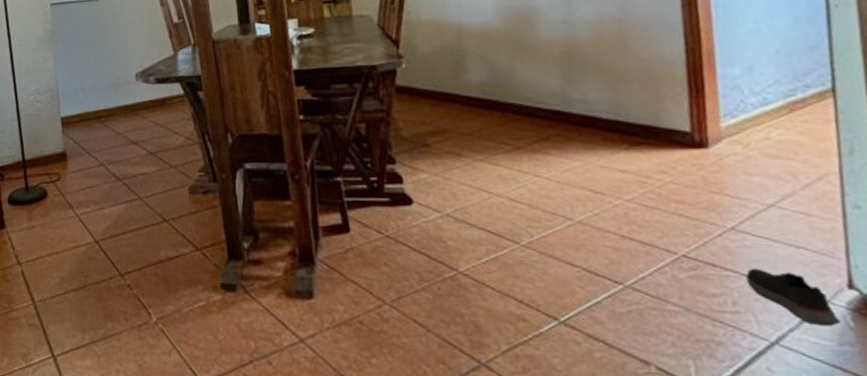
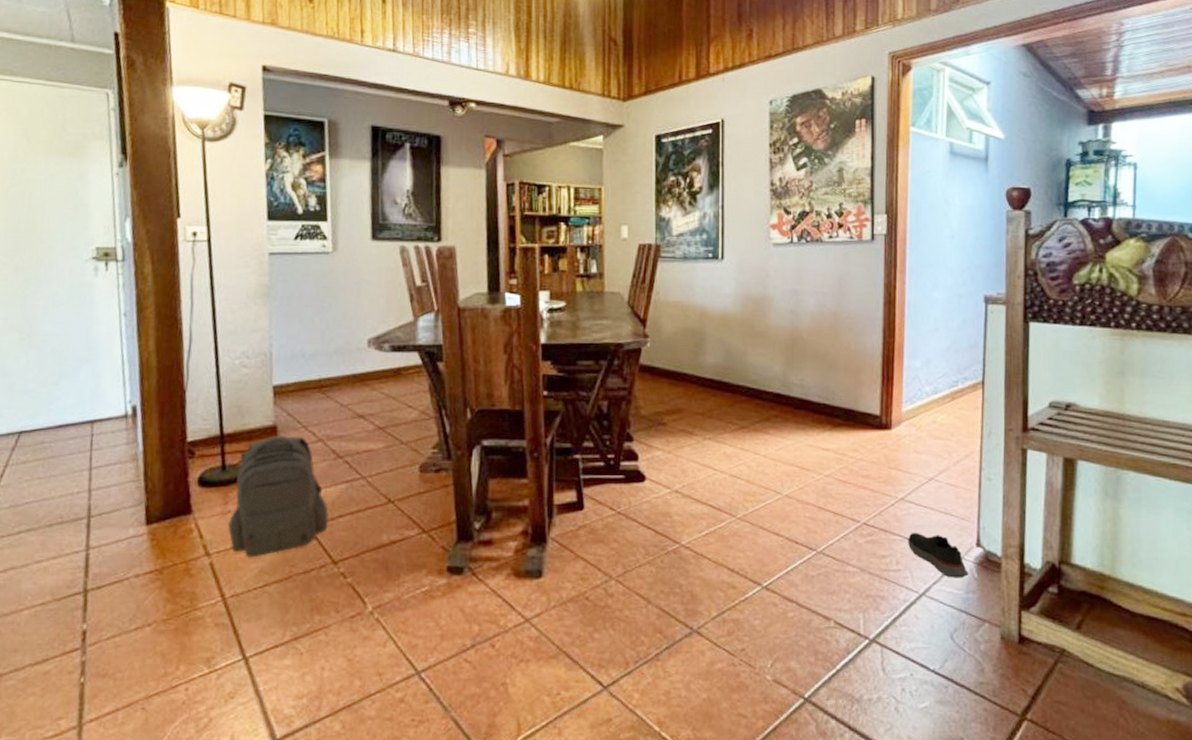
backpack: none [33,161,114,268] -> present [228,436,330,558]

